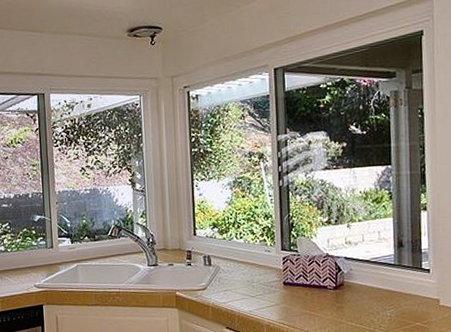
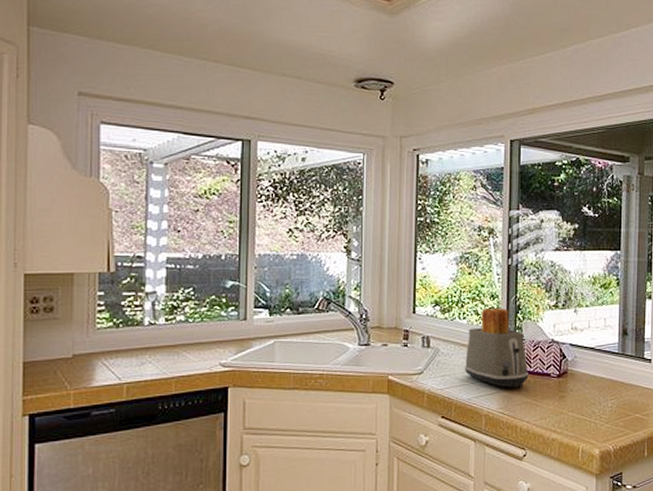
toaster: none [244,226,306,300] -> present [464,307,529,388]

